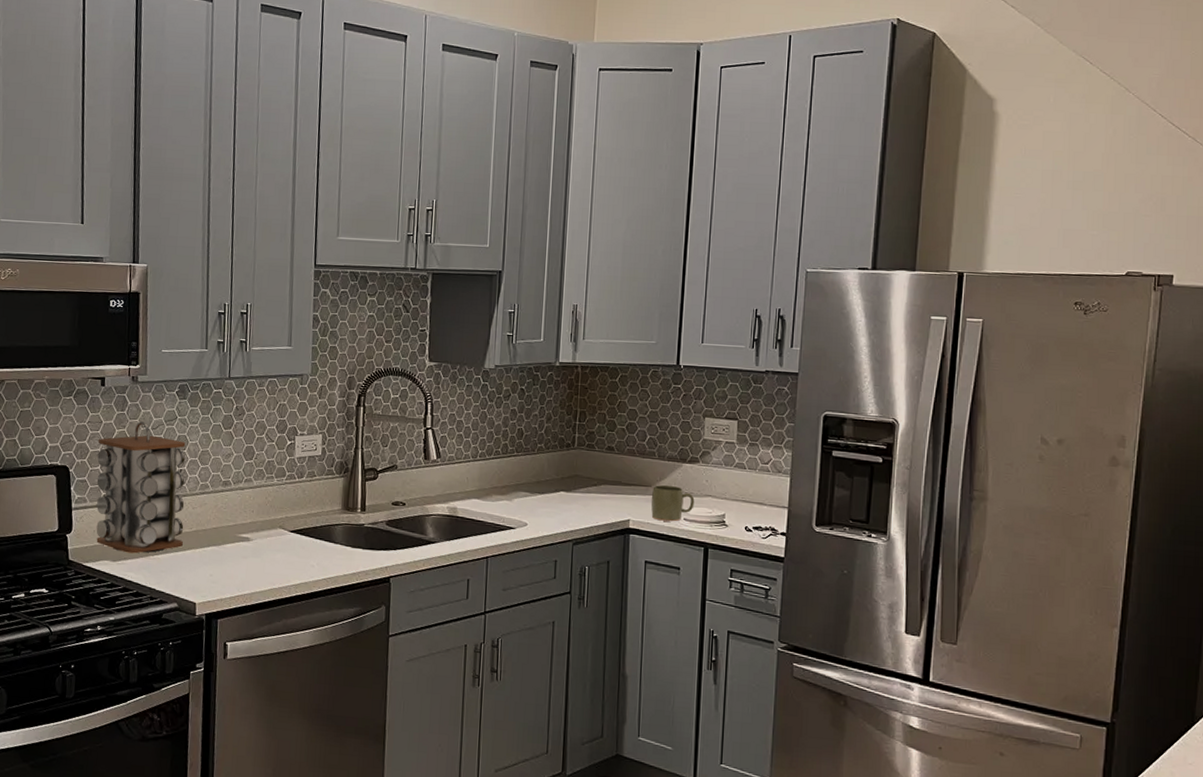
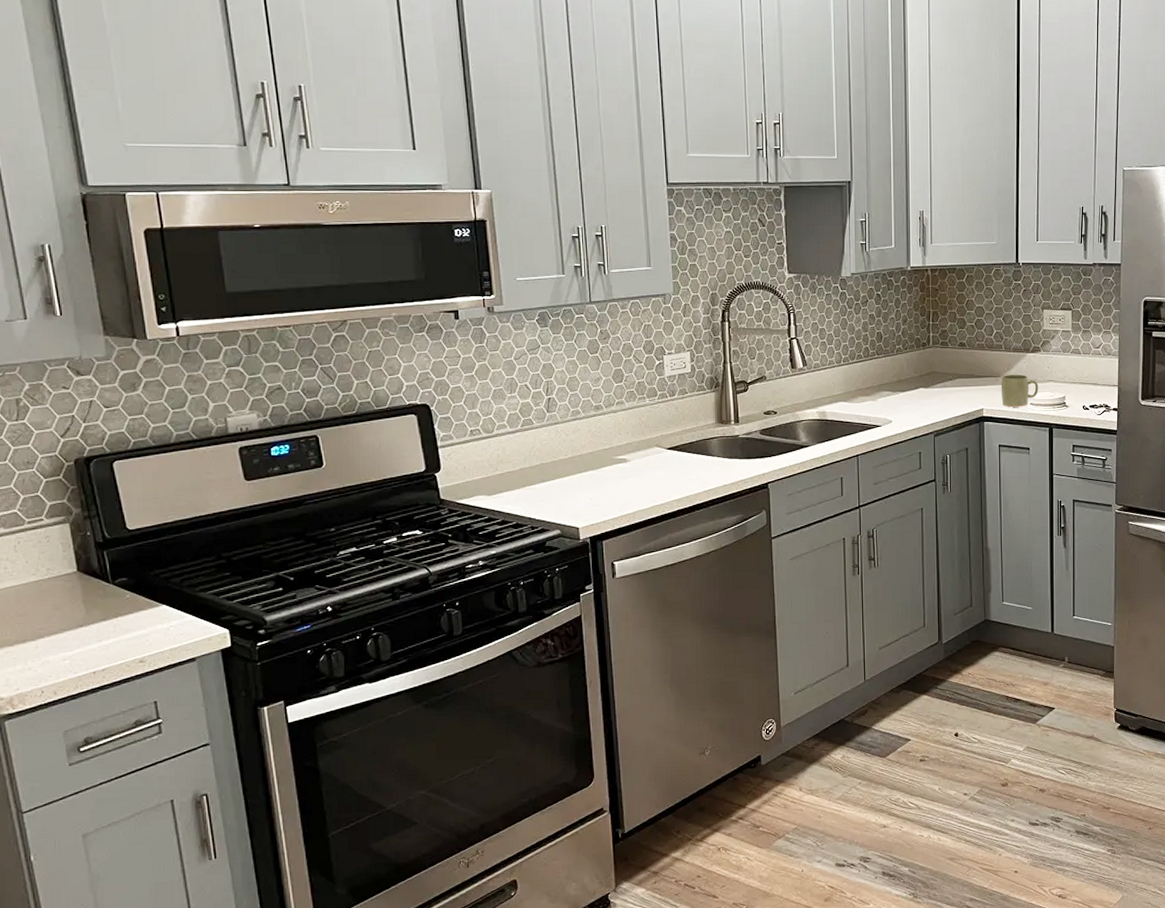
spice rack: present [96,421,186,554] -> none [458,353,559,486]

